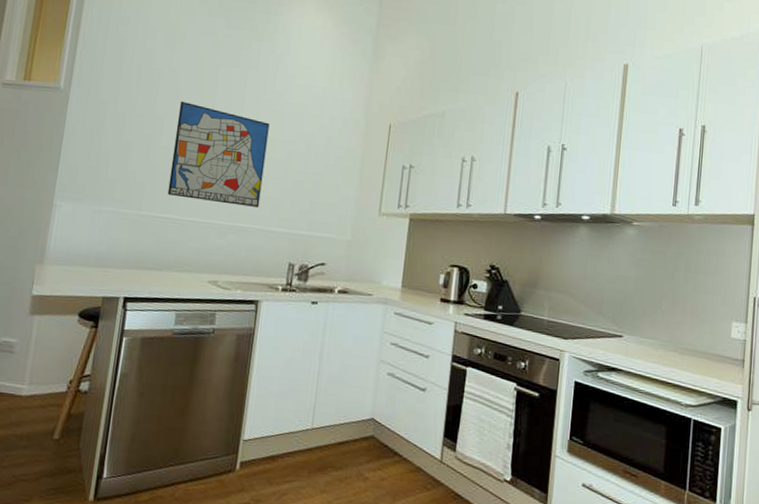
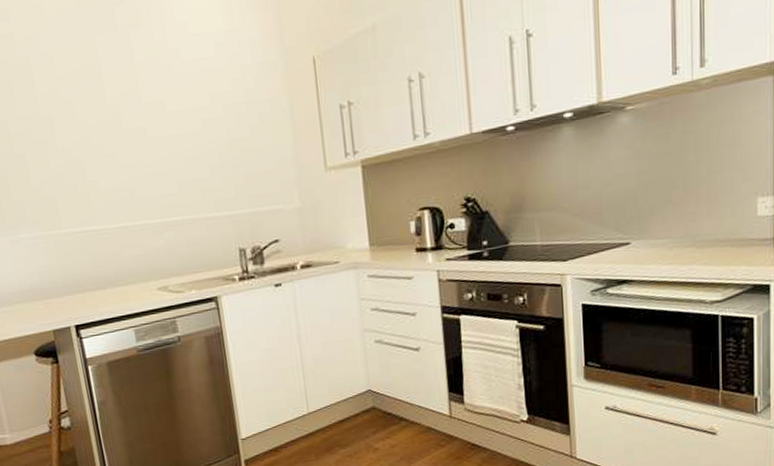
wall art: present [167,101,270,208] -> none [63,89,189,204]

